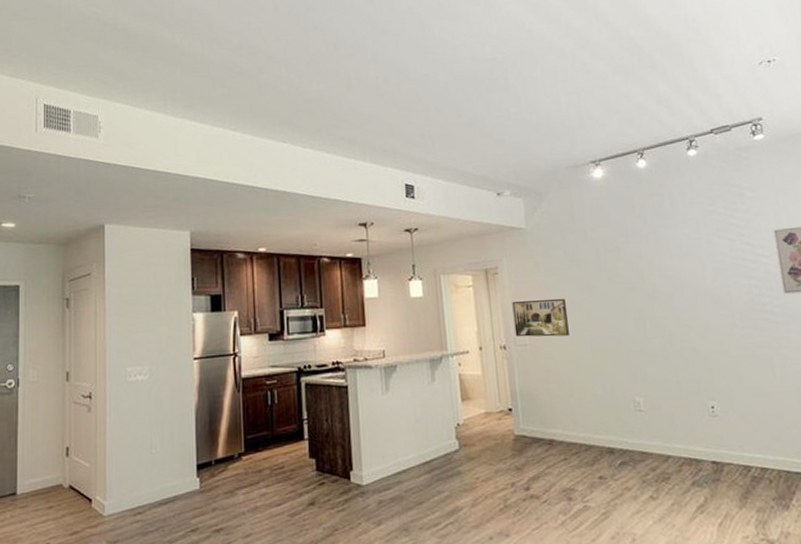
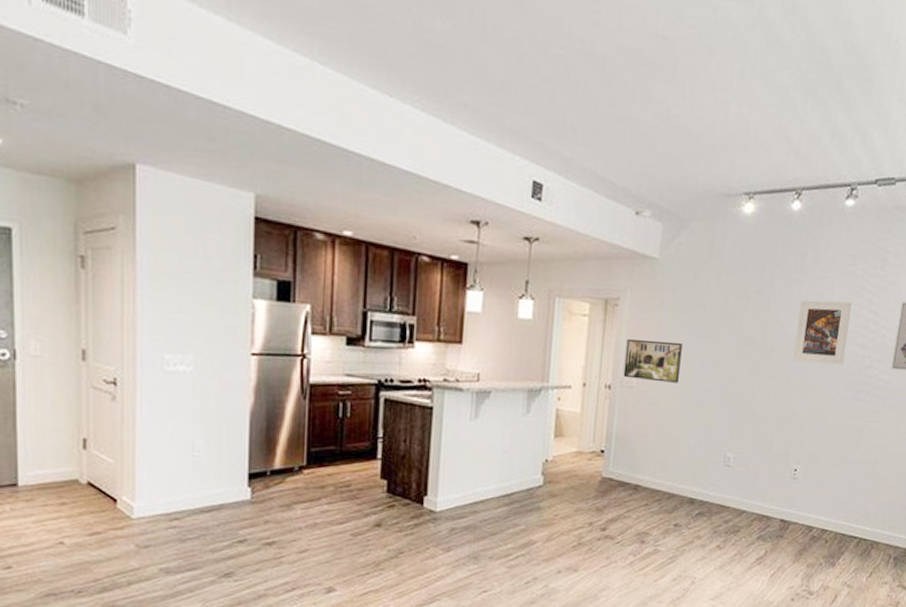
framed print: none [670,238,732,300] -> present [793,300,852,365]

